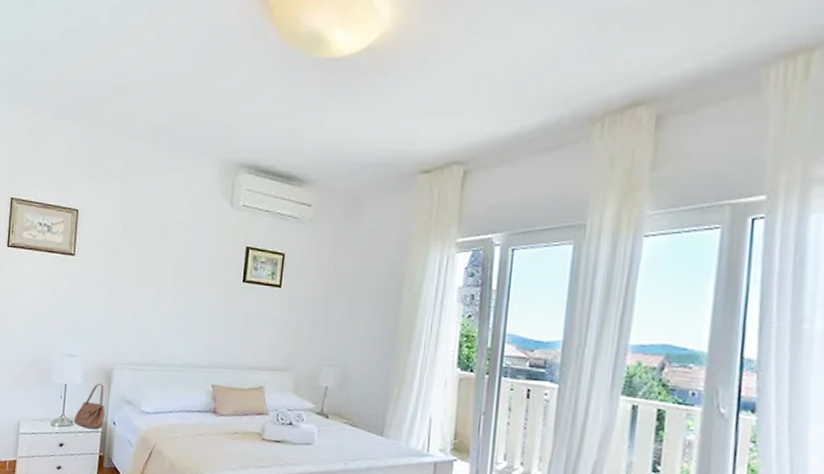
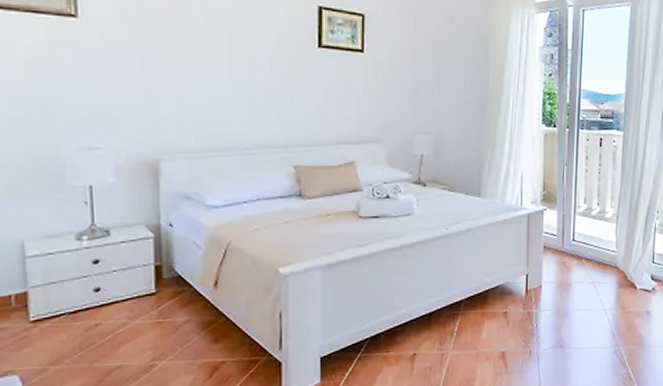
handbag: present [73,384,106,430] -> none [110,180,157,237]

